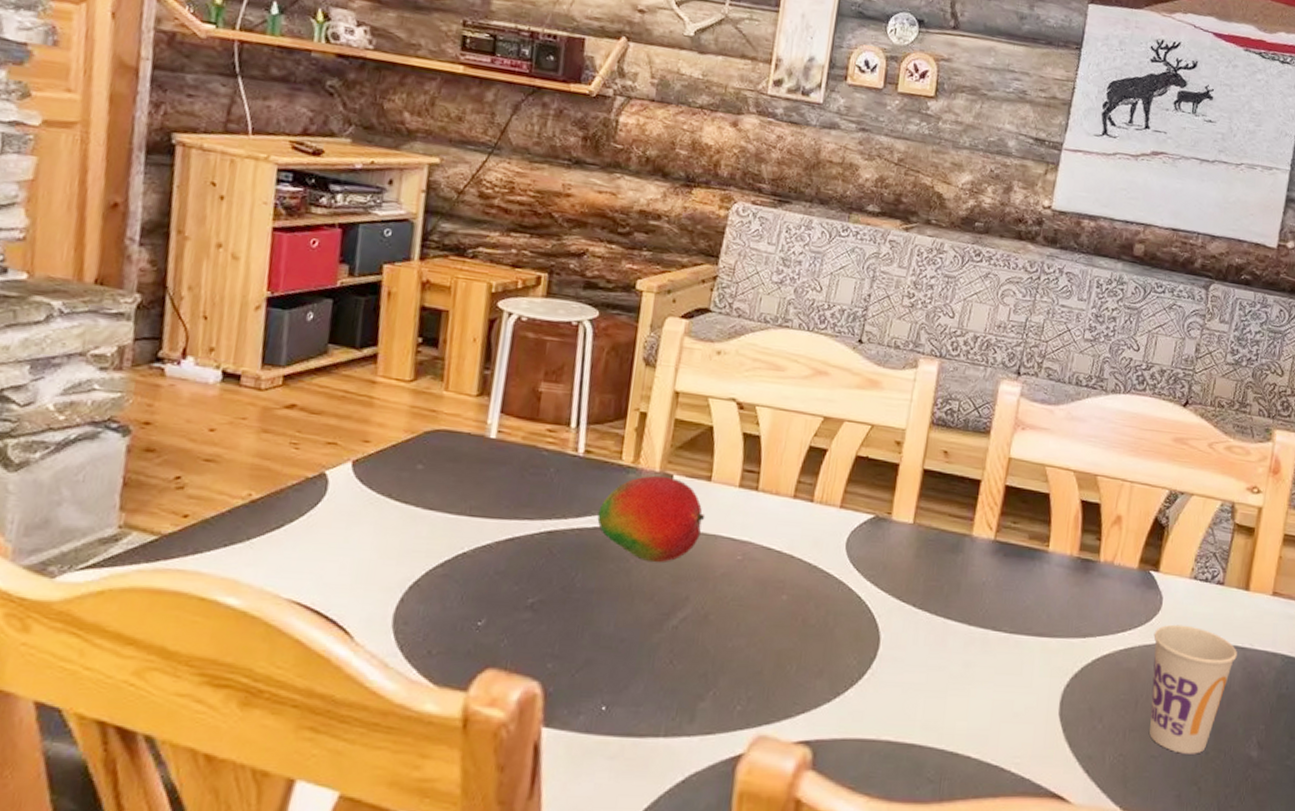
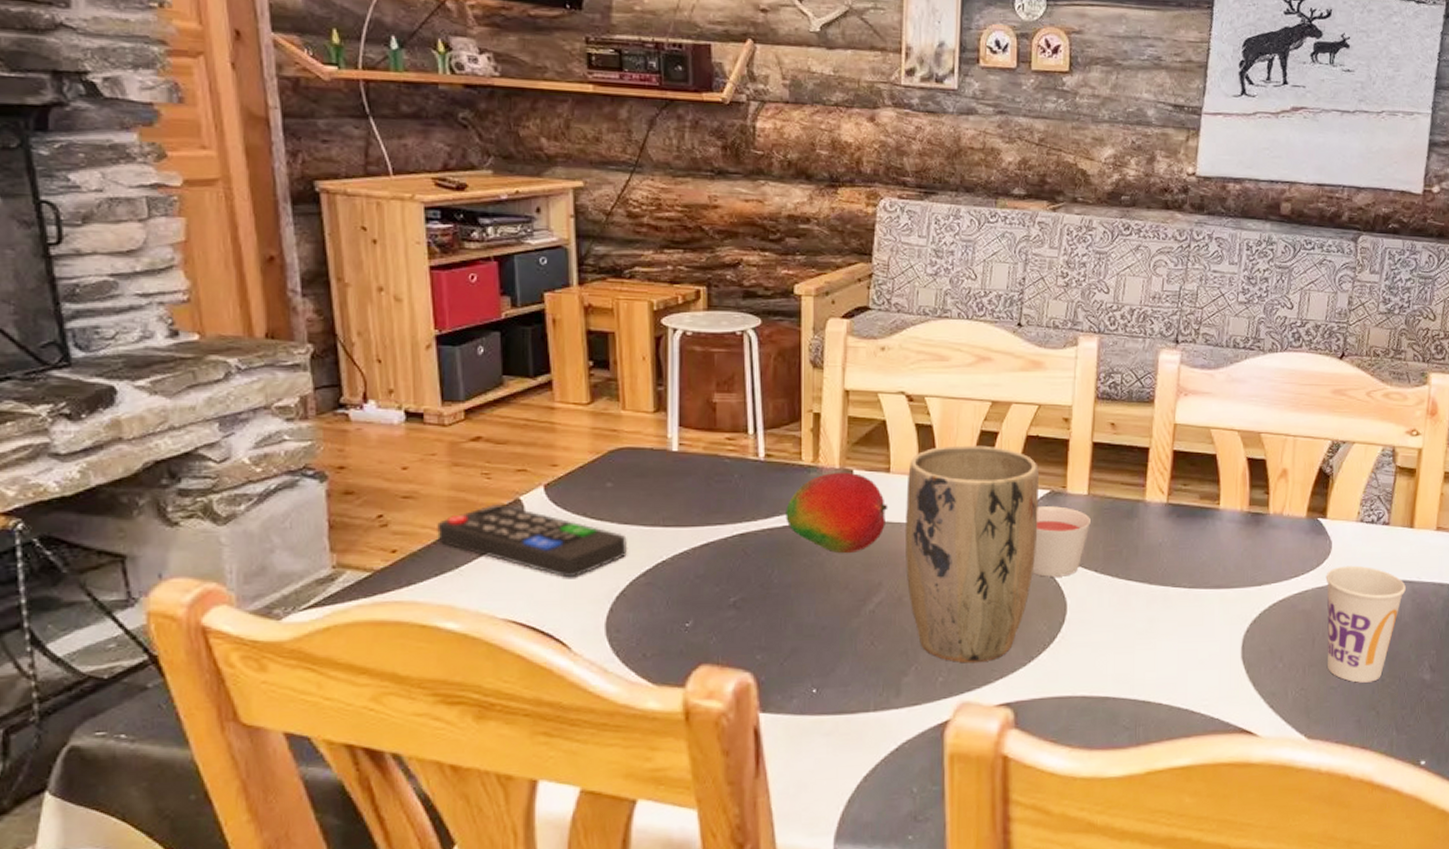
remote control: none [233,476,430,562] -> present [436,504,628,578]
plant pot: none [715,459,865,694] -> present [904,445,1039,663]
candle: none [847,531,914,609] -> present [1032,506,1091,577]

